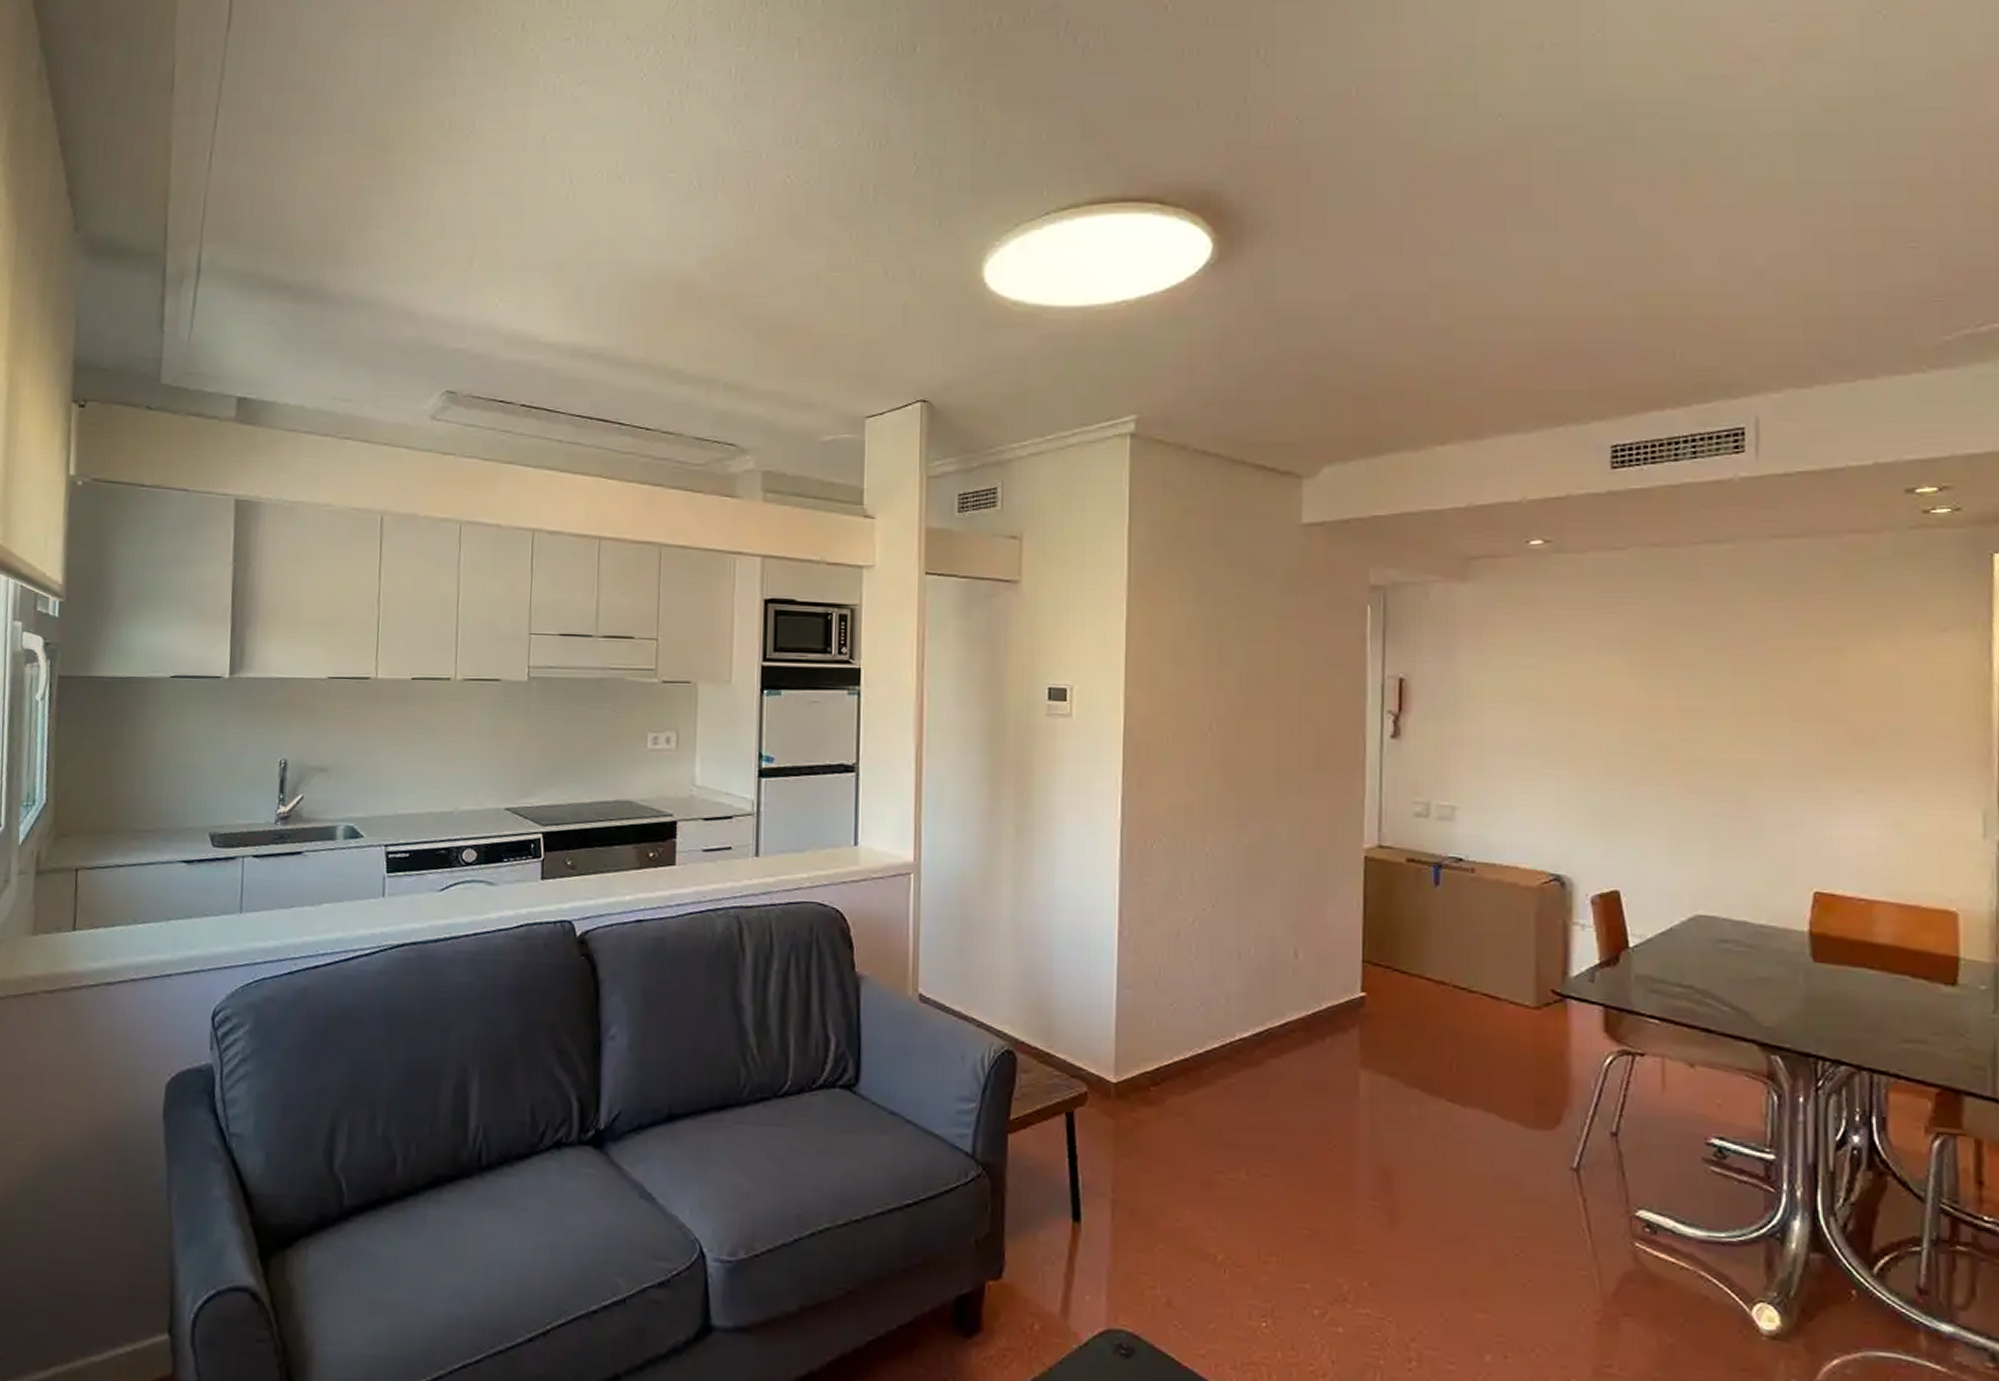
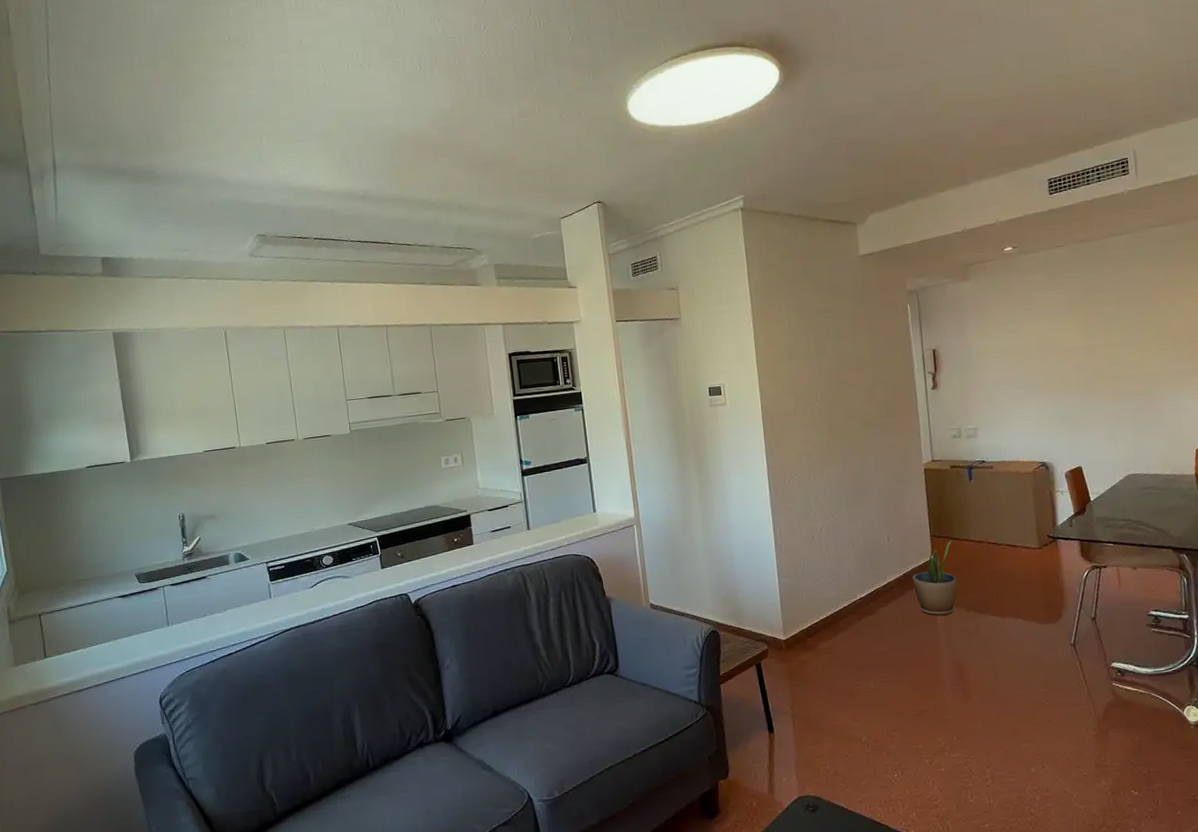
potted plant: none [1326,973,1397,1088] -> present [912,540,957,616]

